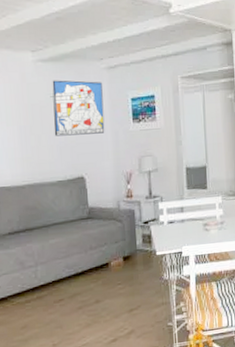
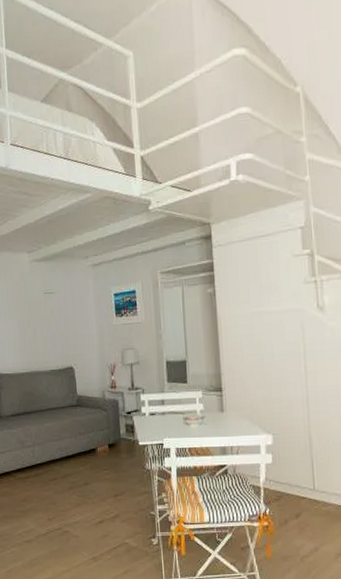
wall art: present [52,80,105,137] -> none [45,277,91,329]

